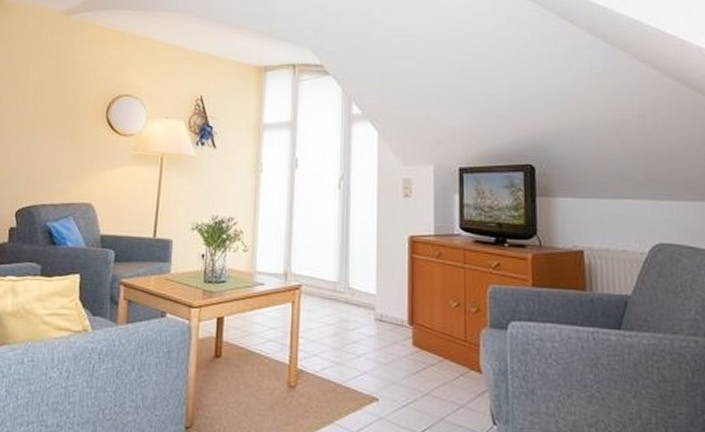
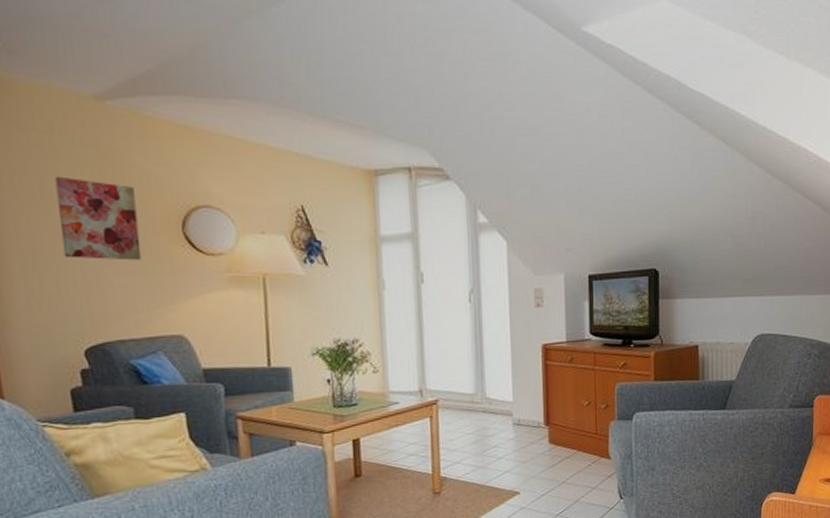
wall art: none [18,71,77,138] -> present [55,176,142,261]

